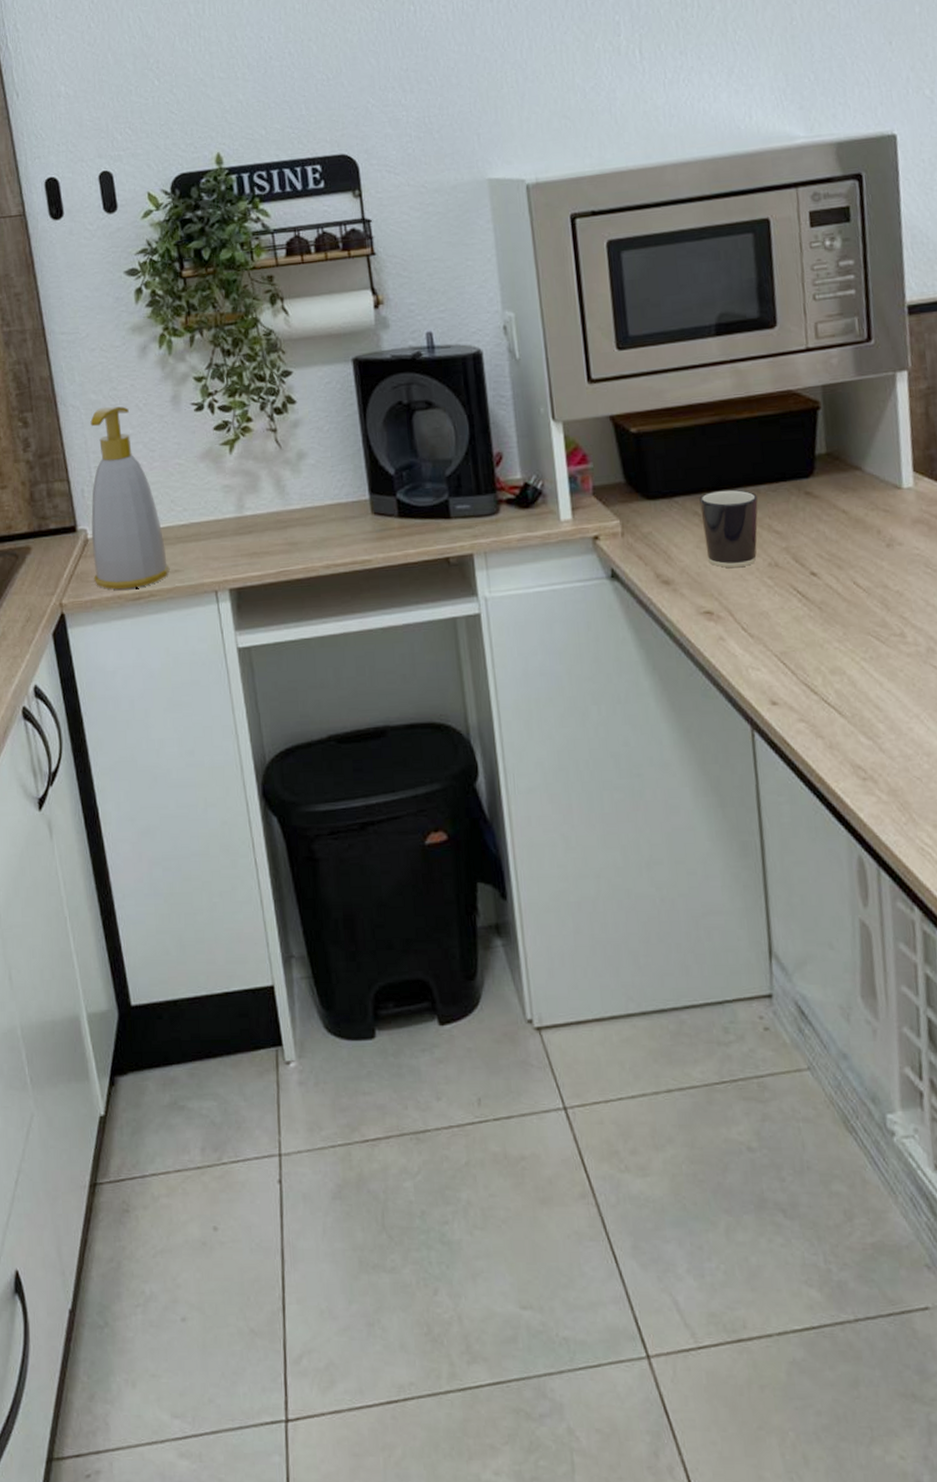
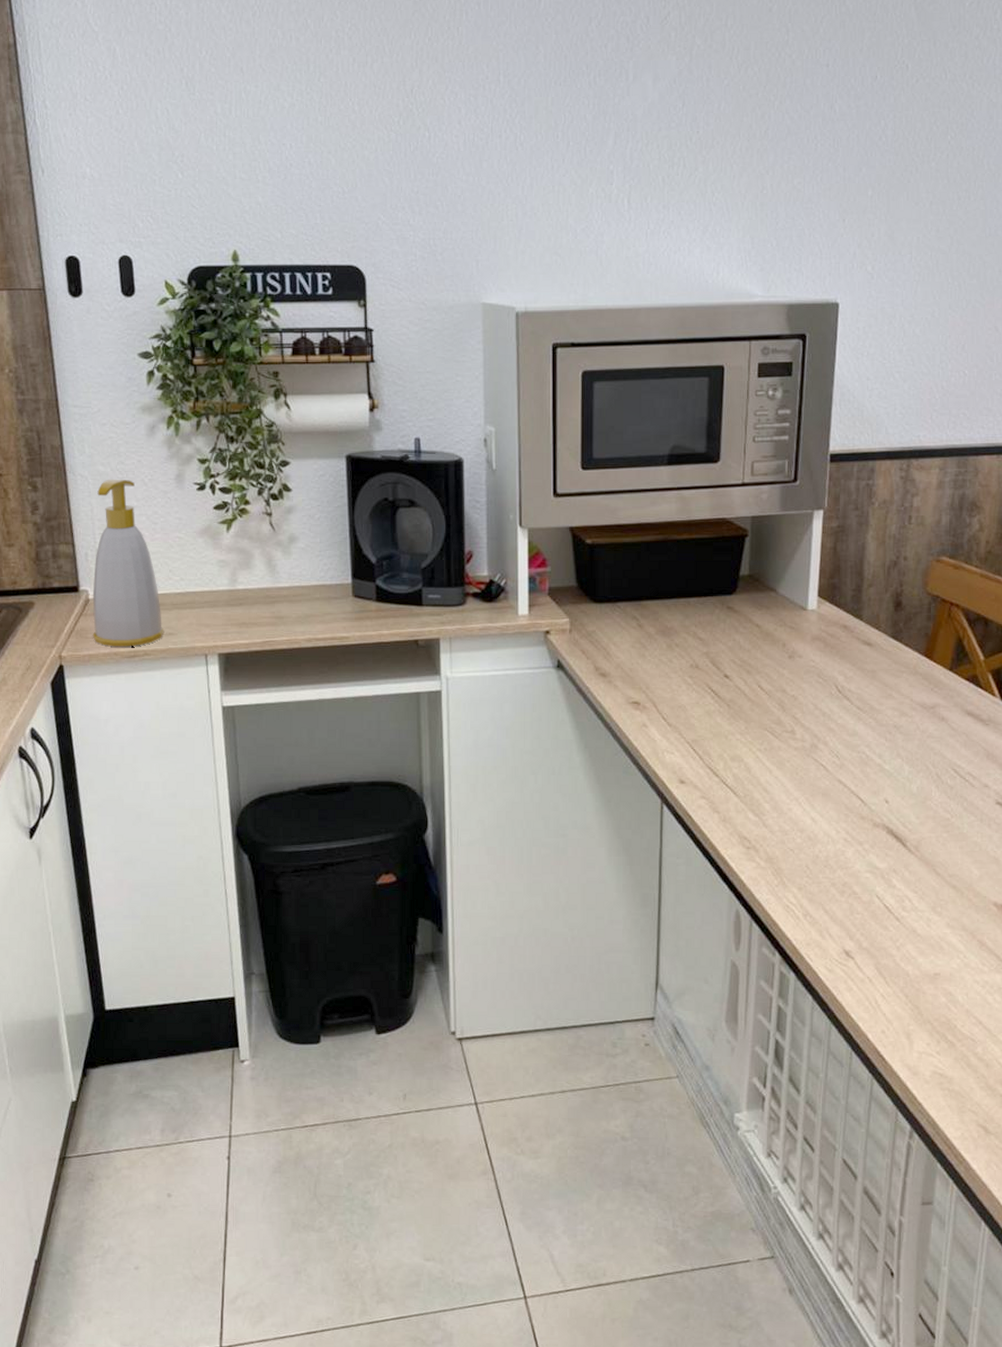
mug: present [699,489,758,568] -> none [639,599,687,667]

